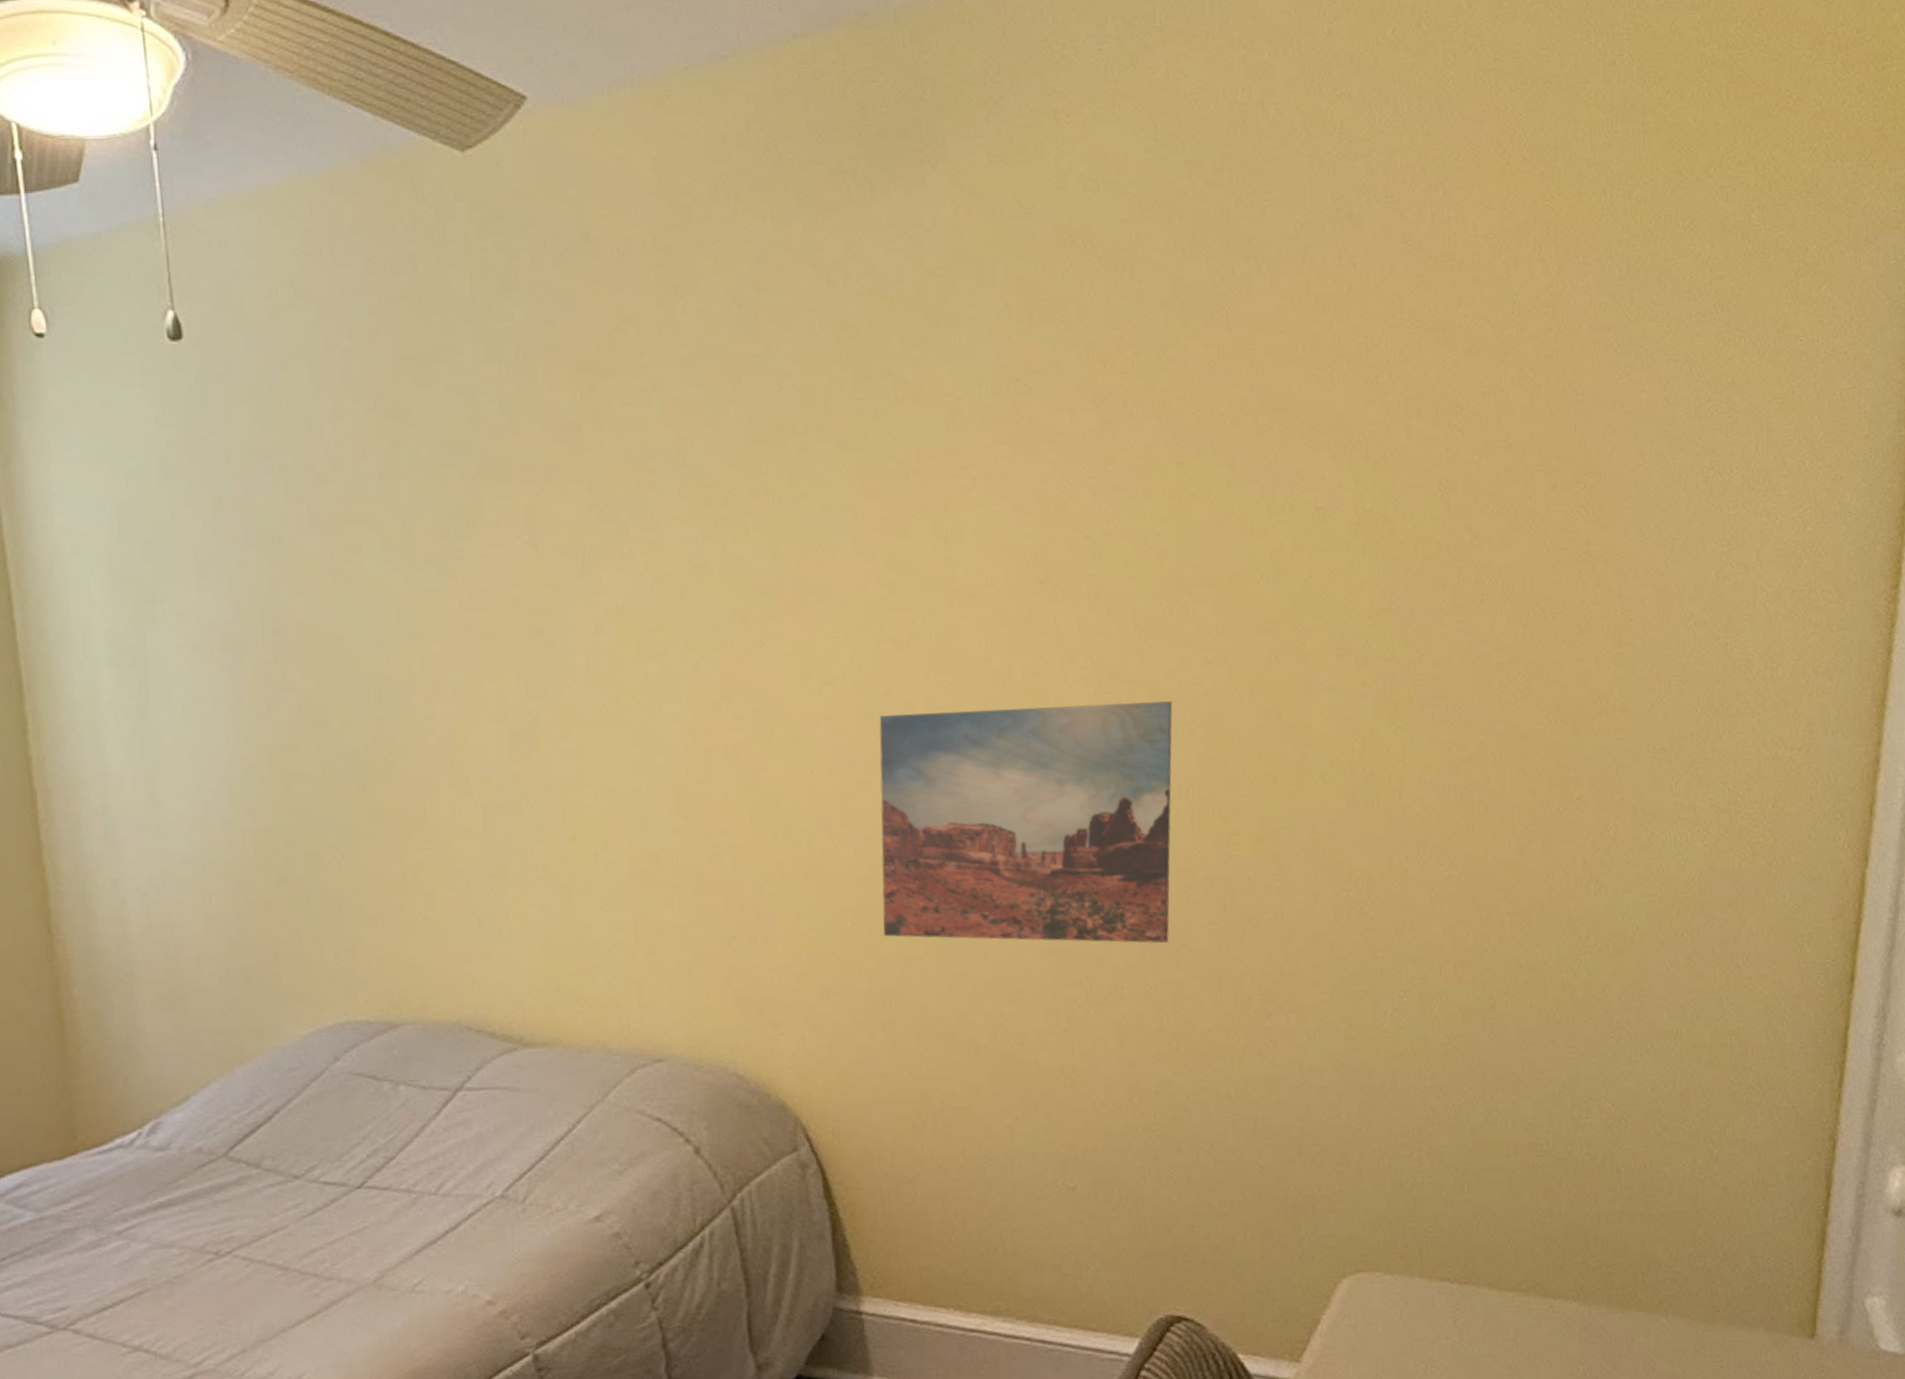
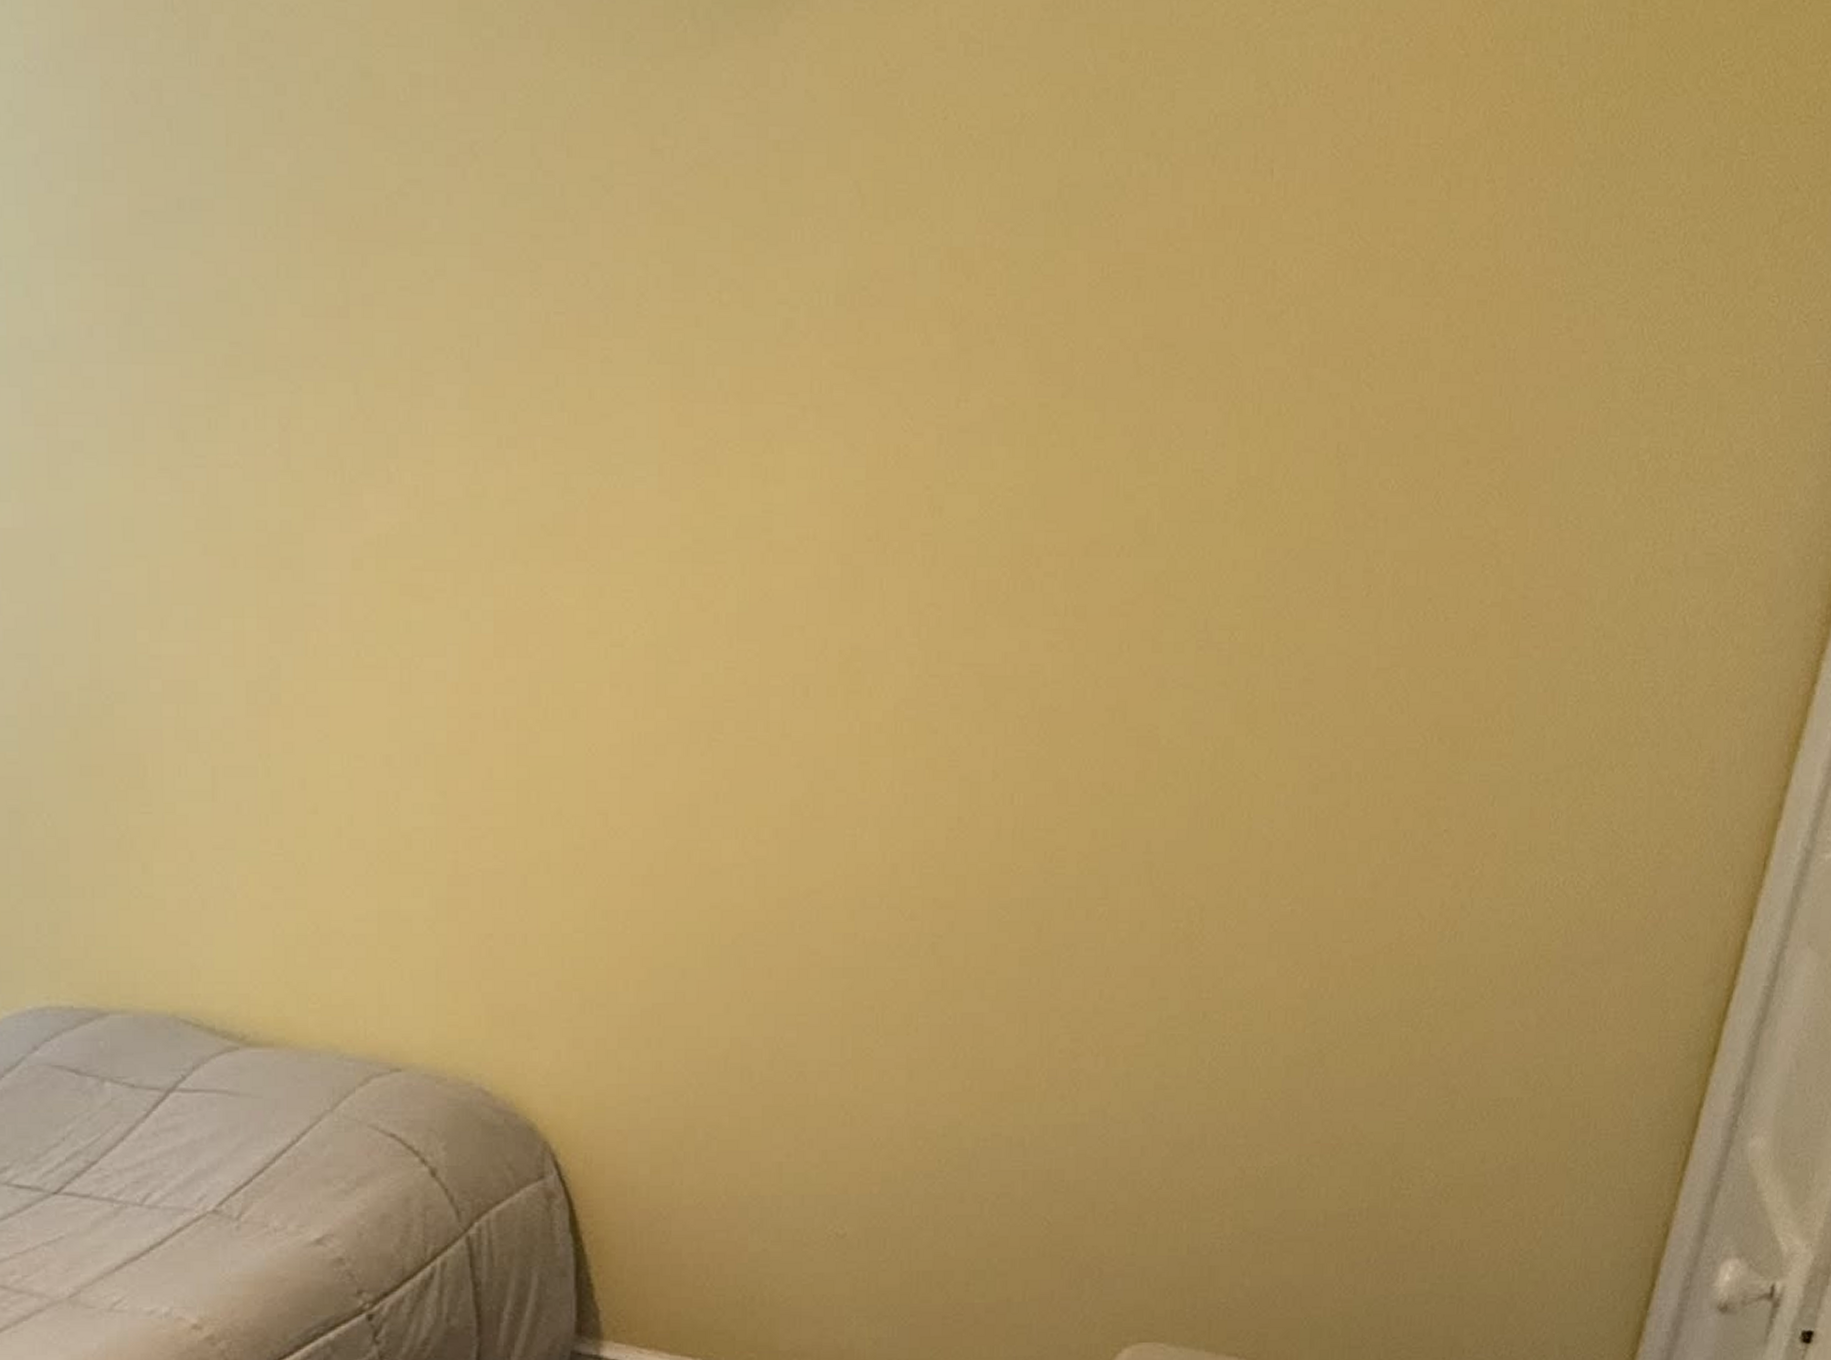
wall art: present [879,701,1173,944] -> none [657,687,1006,970]

